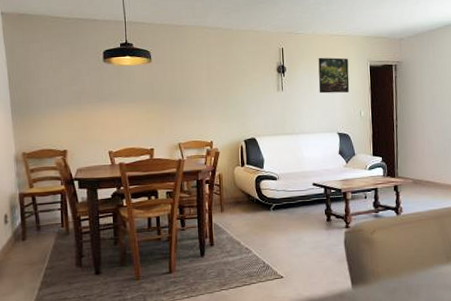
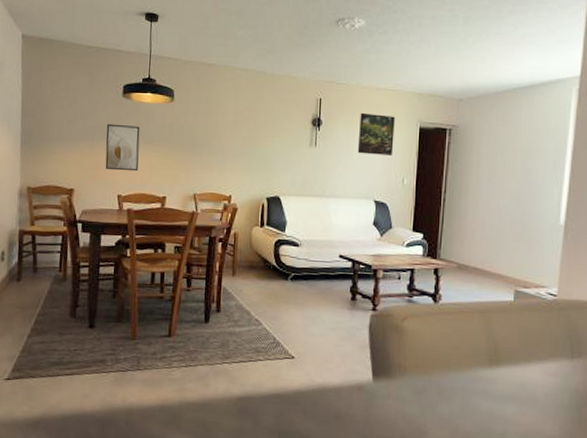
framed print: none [91,87,126,130] -> present [105,123,140,172]

